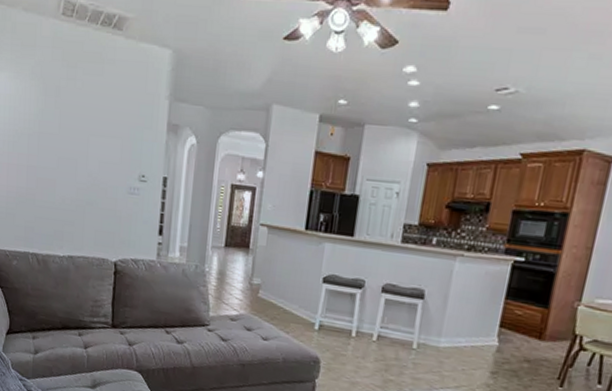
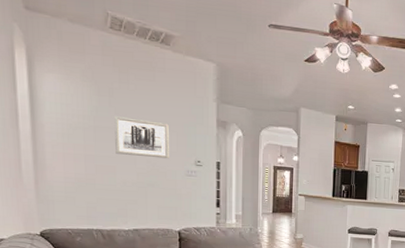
wall art: none [57,120,114,172] -> present [114,116,169,159]

